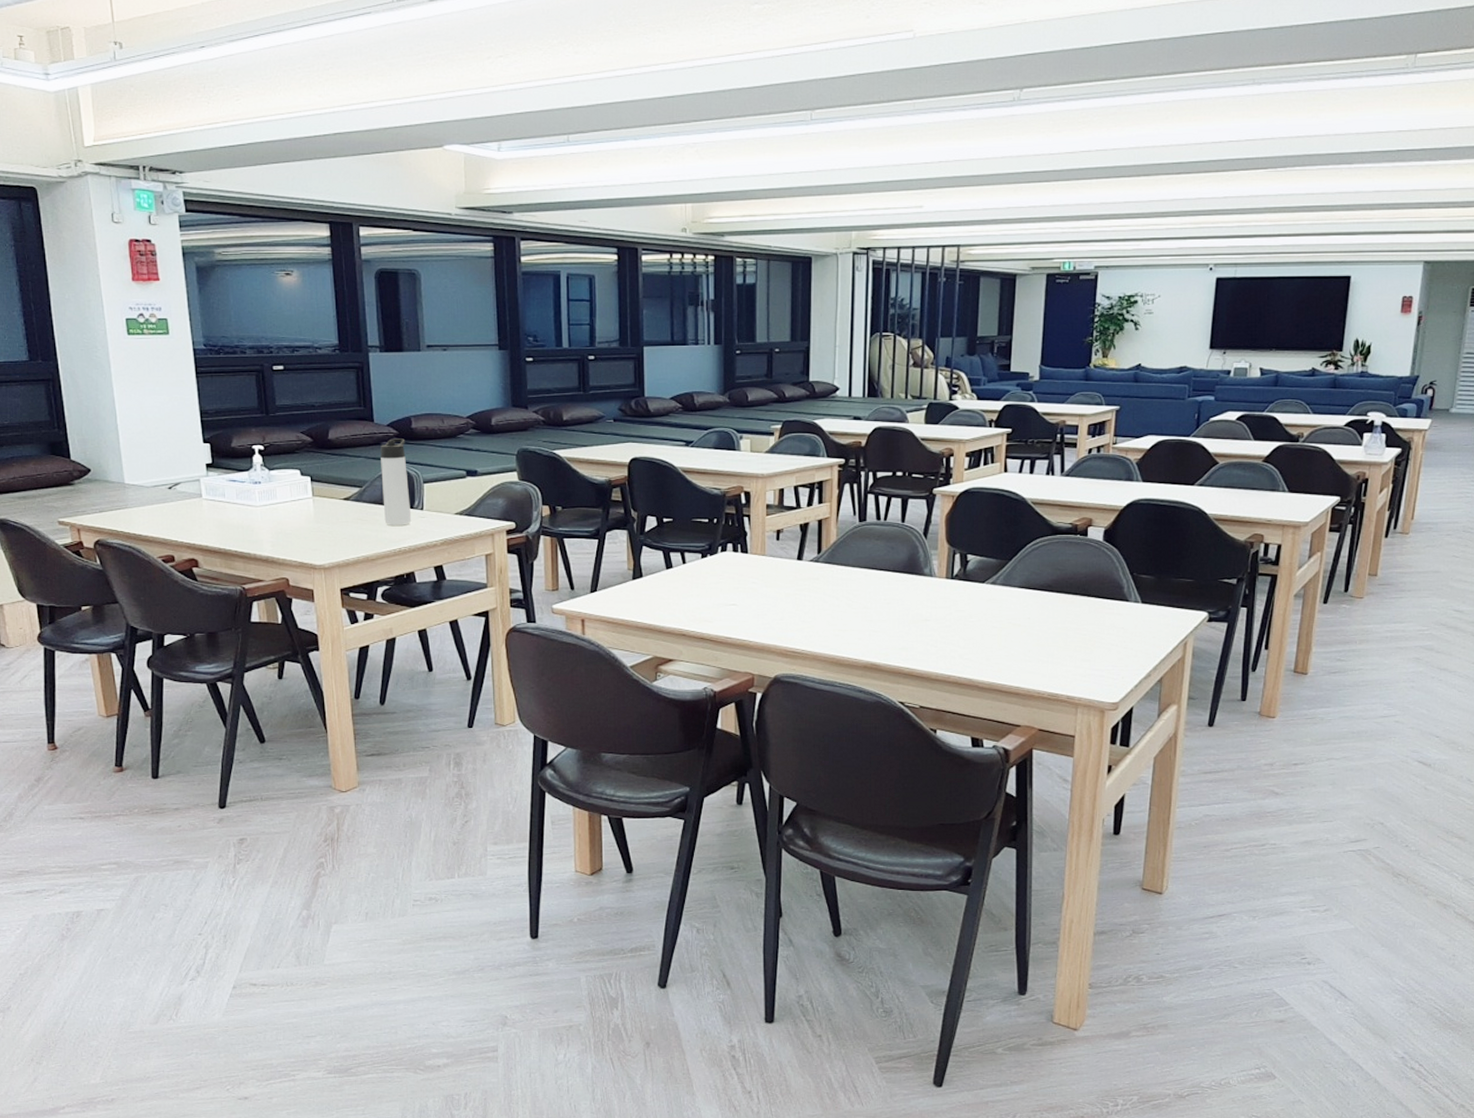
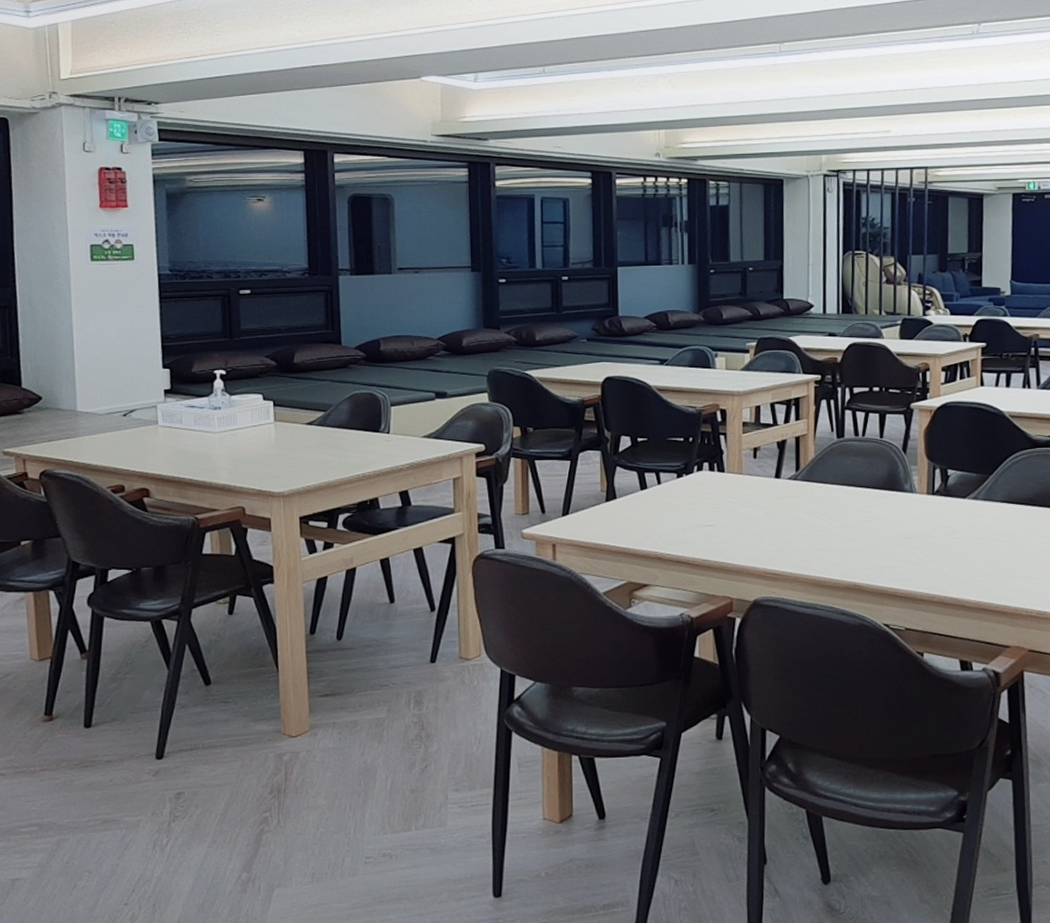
thermos bottle: present [380,438,412,527] -> none [347,361,377,451]

